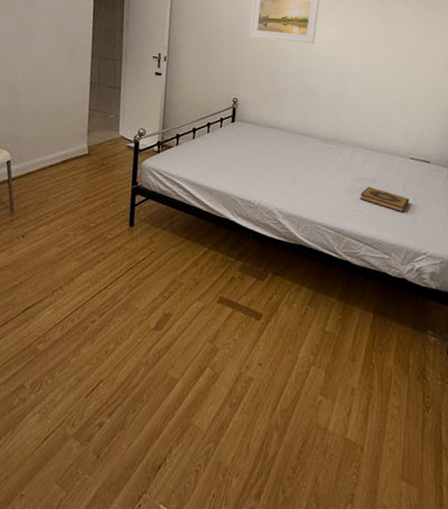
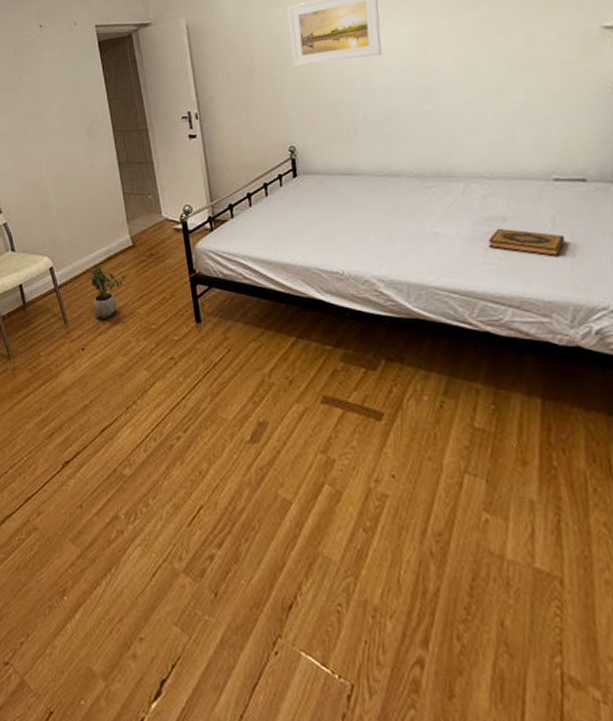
potted plant: none [40,166,77,213] -> present [87,266,126,319]

